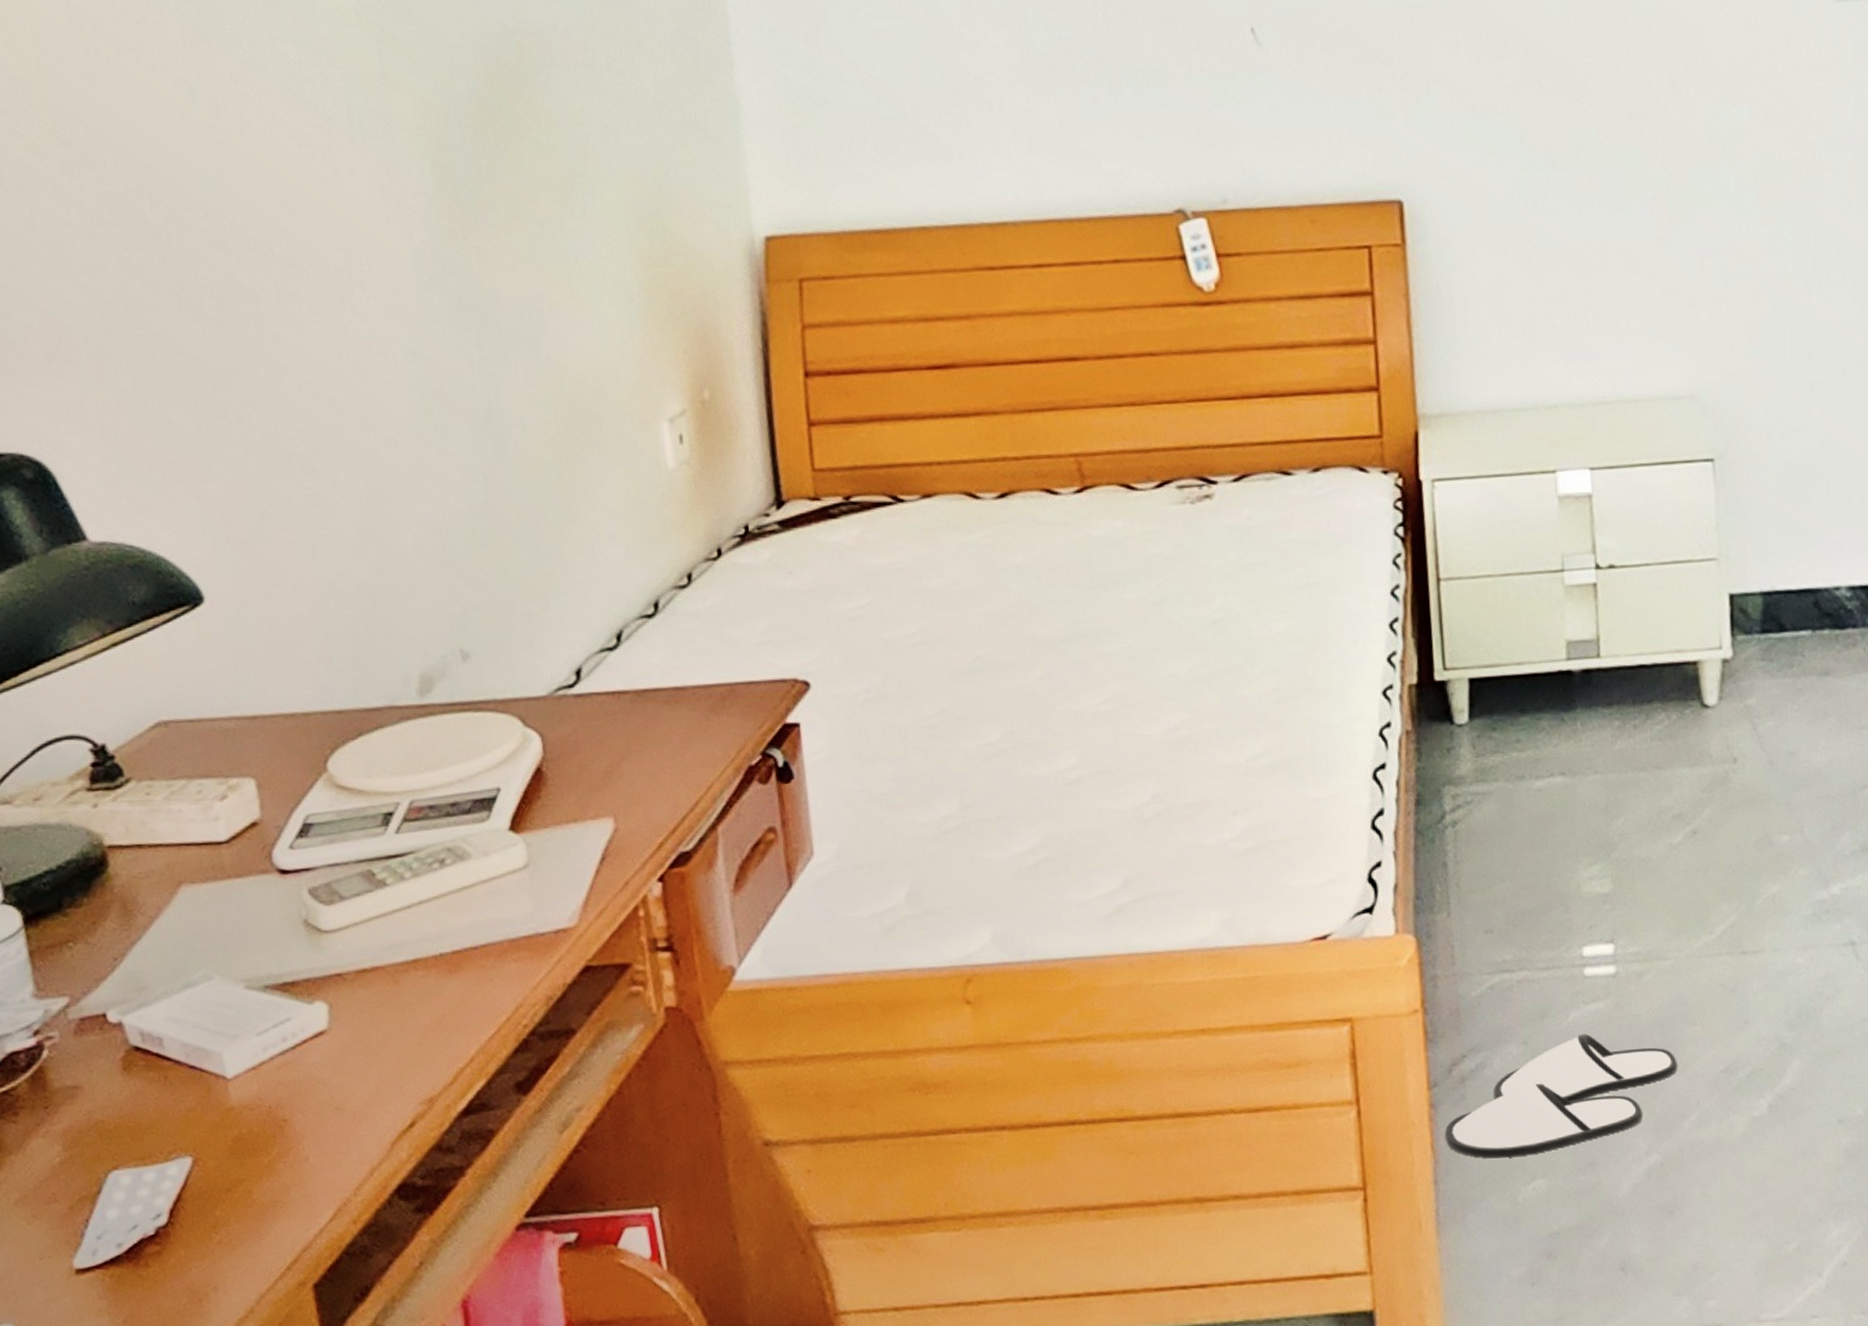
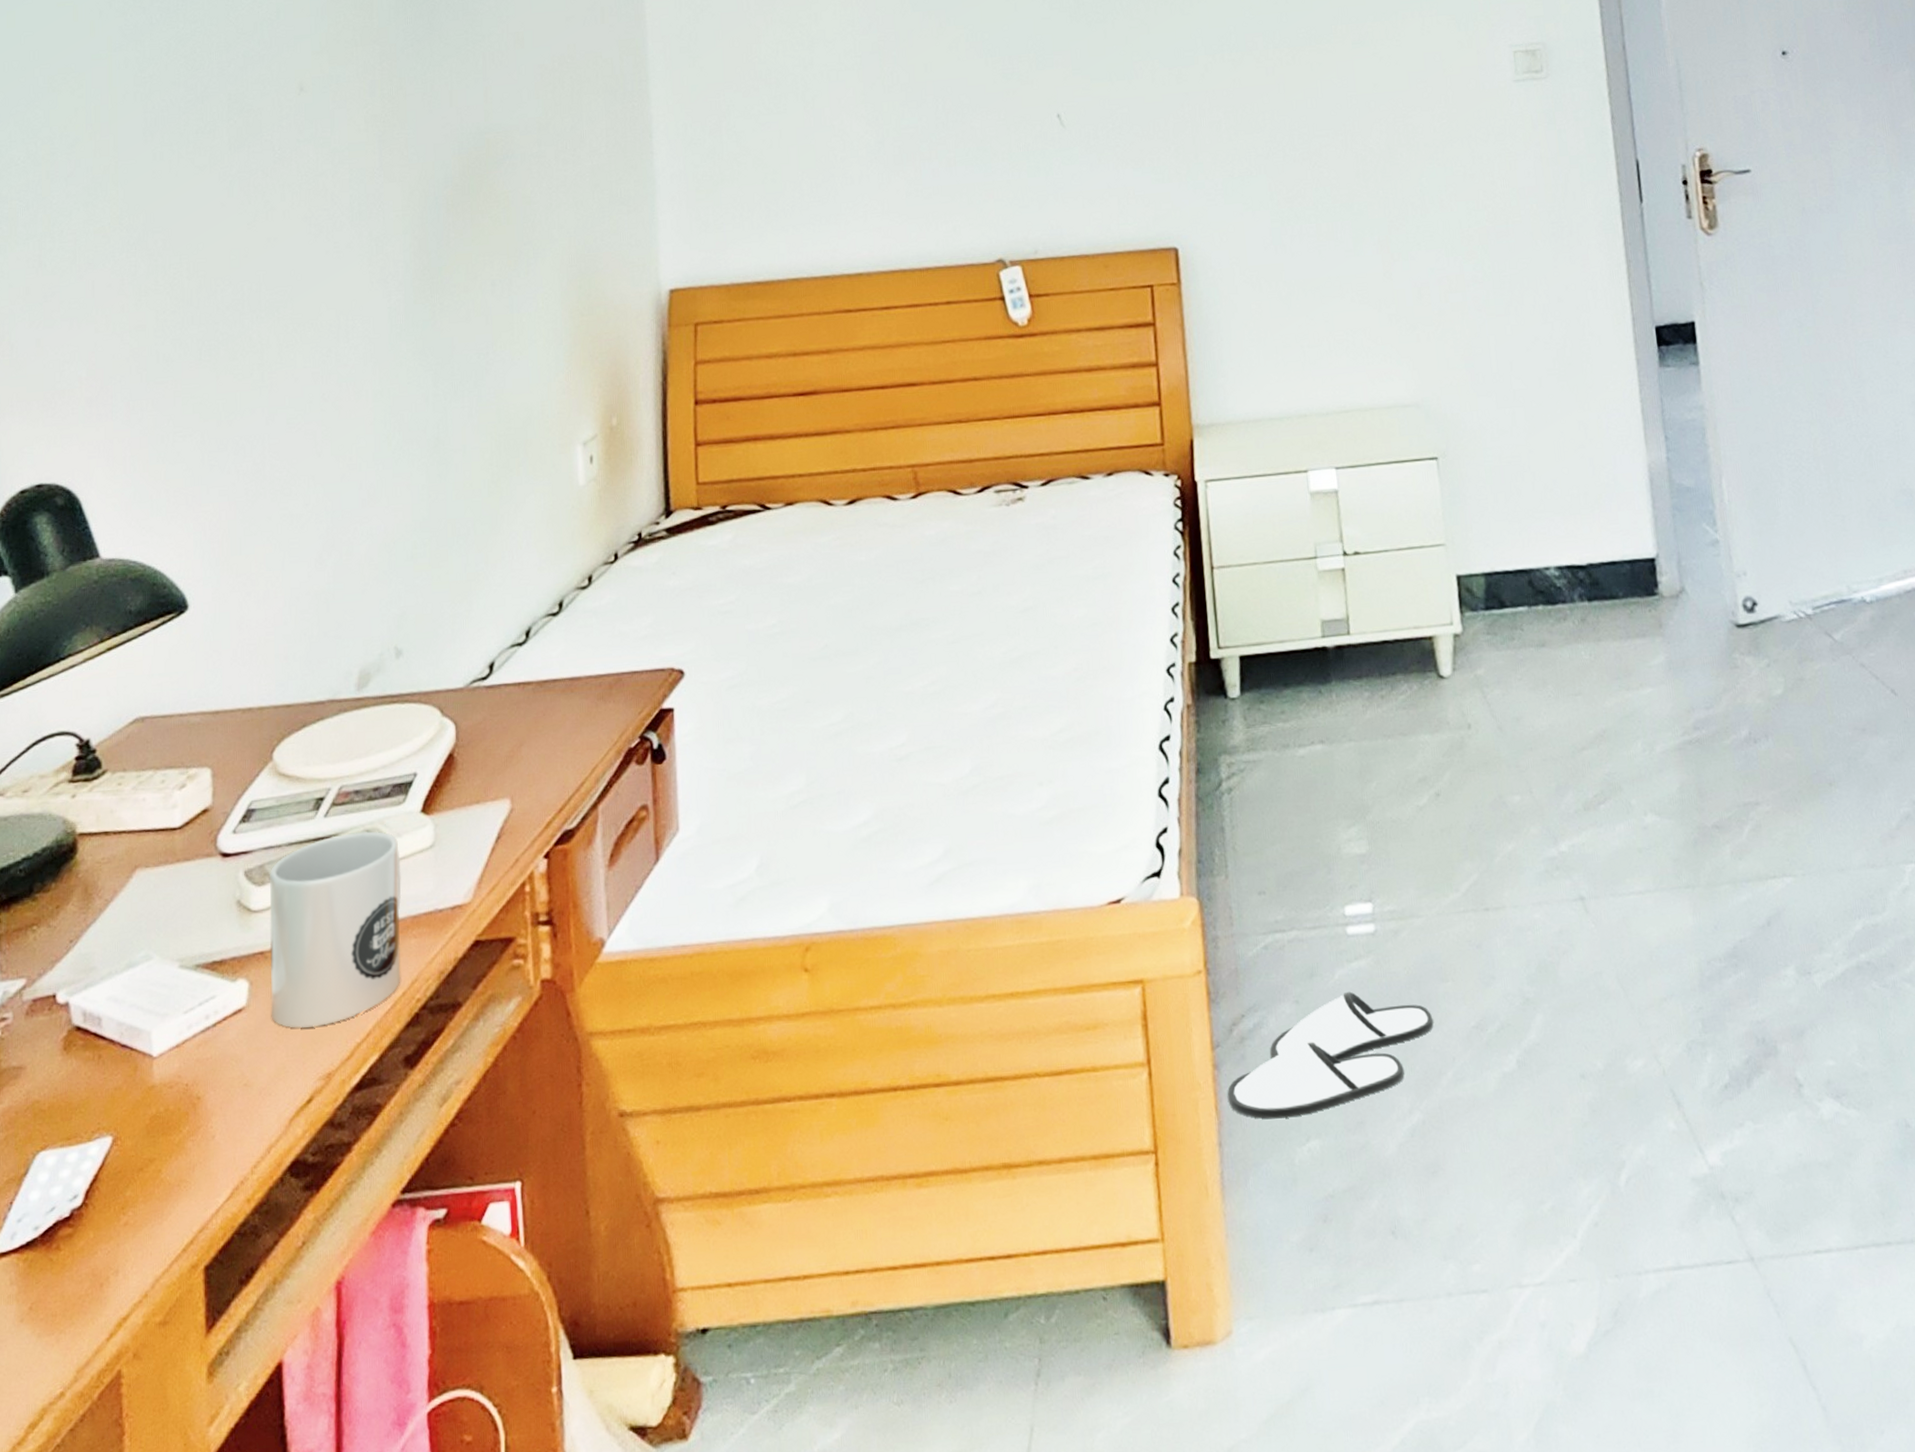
mug: none [337,849,503,1052] -> present [269,831,402,1028]

